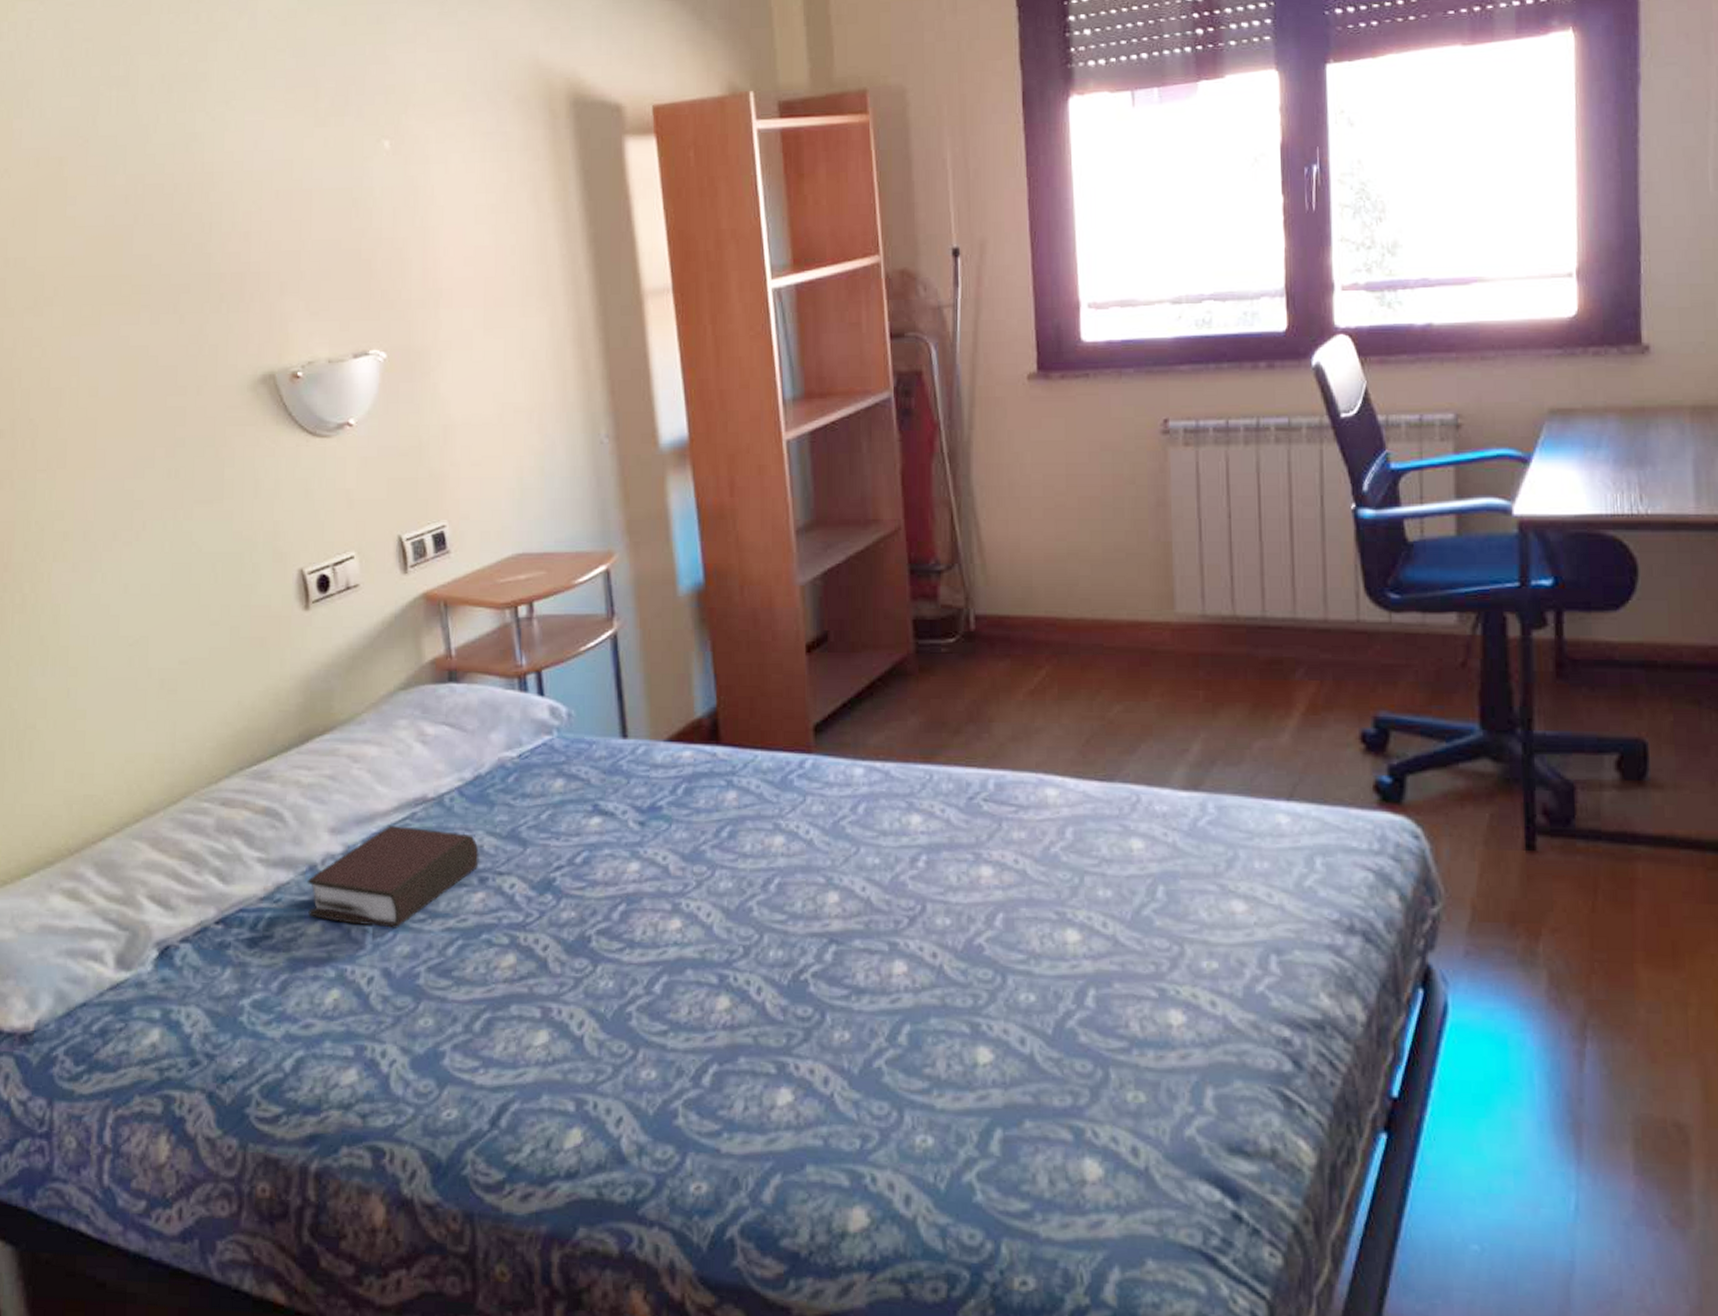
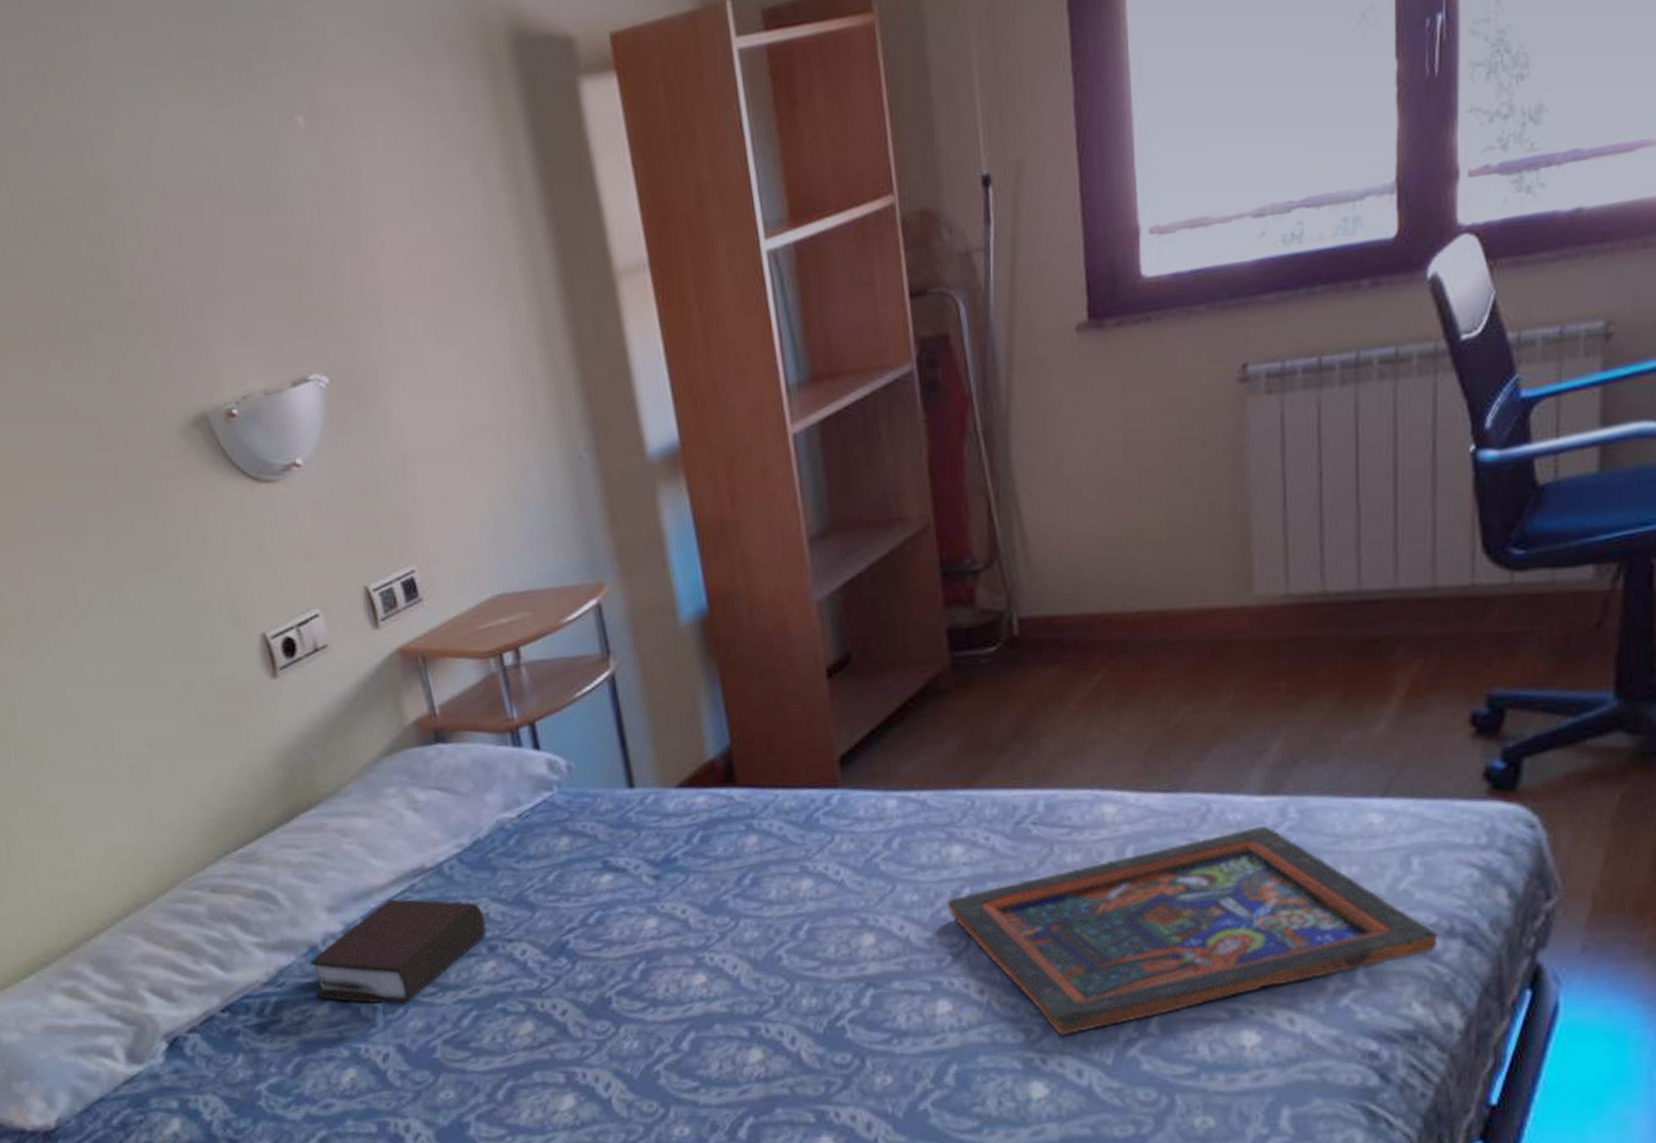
religious icon: none [904,819,1340,1003] -> present [946,826,1438,1036]

